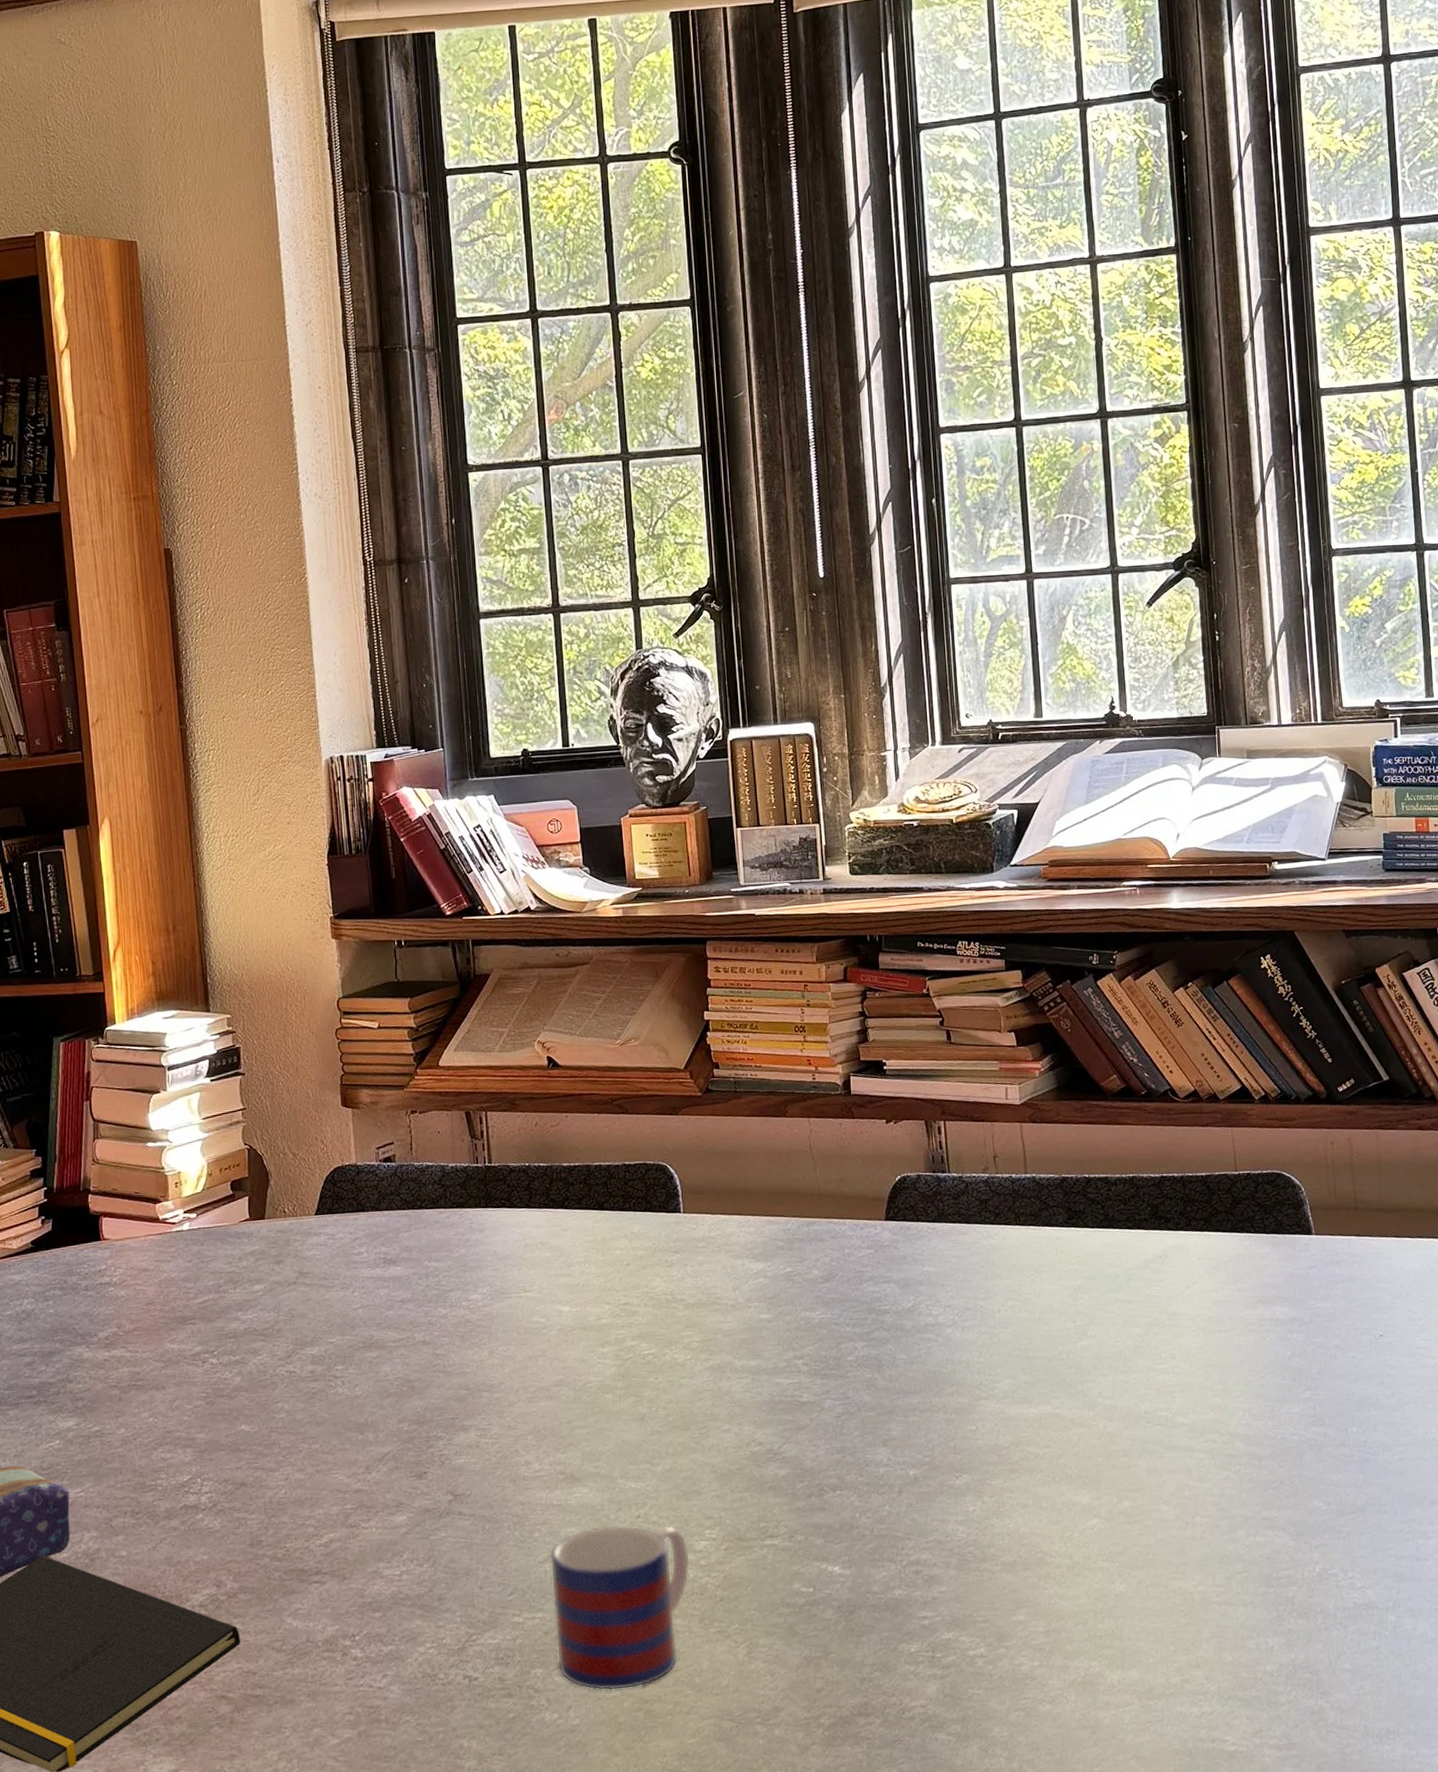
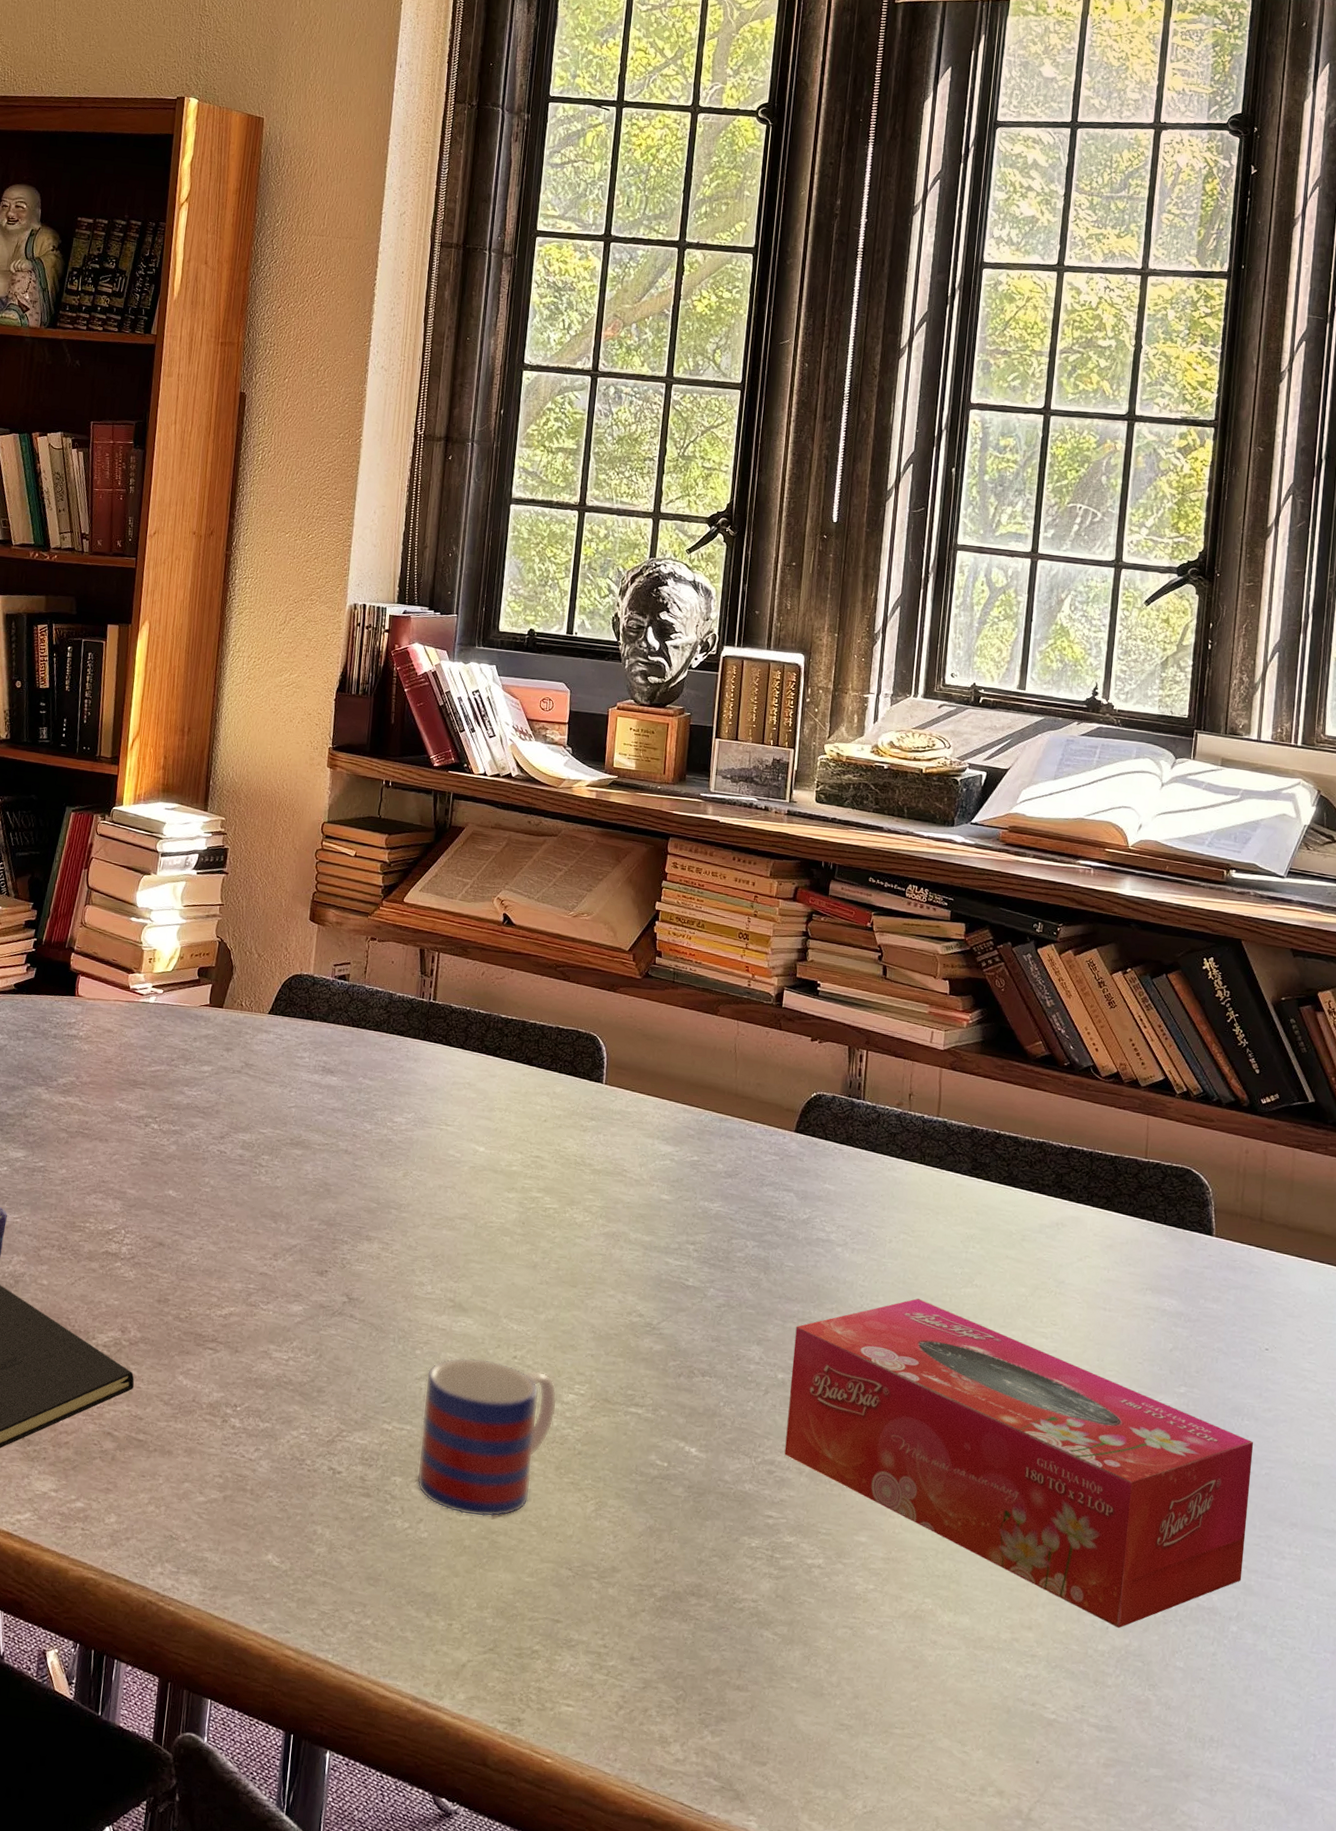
tissue box: none [919,1362,1392,1645] -> present [784,1298,1254,1628]

